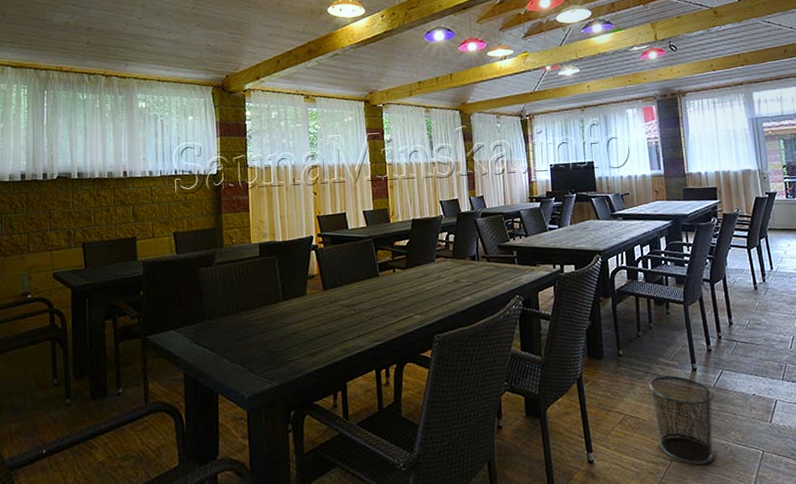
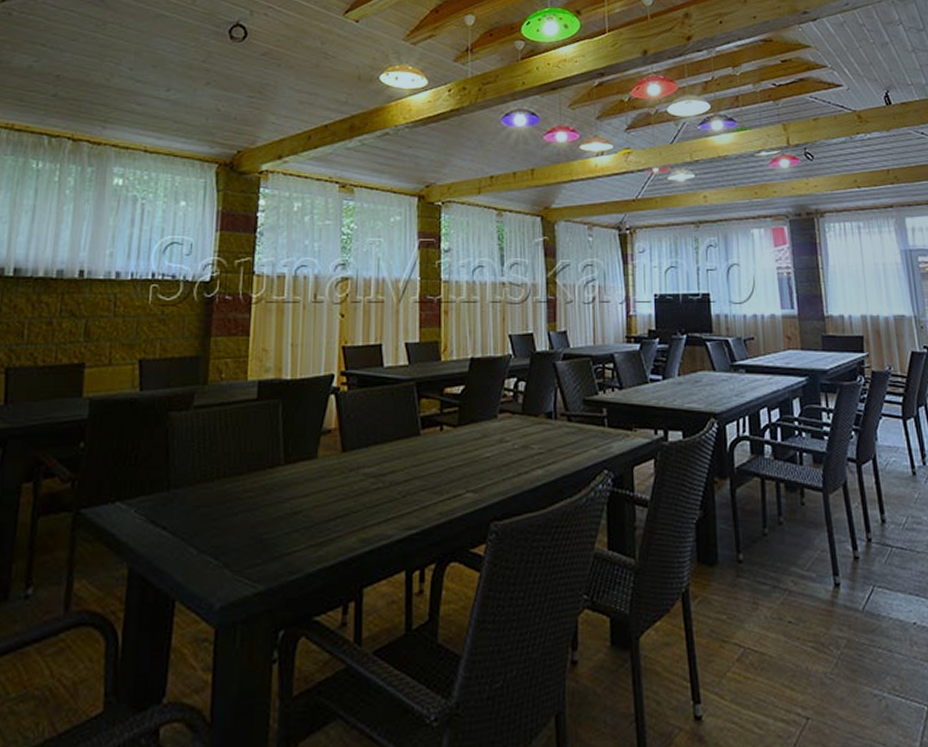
waste bin: present [648,375,715,465] -> none [777,593,866,725]

